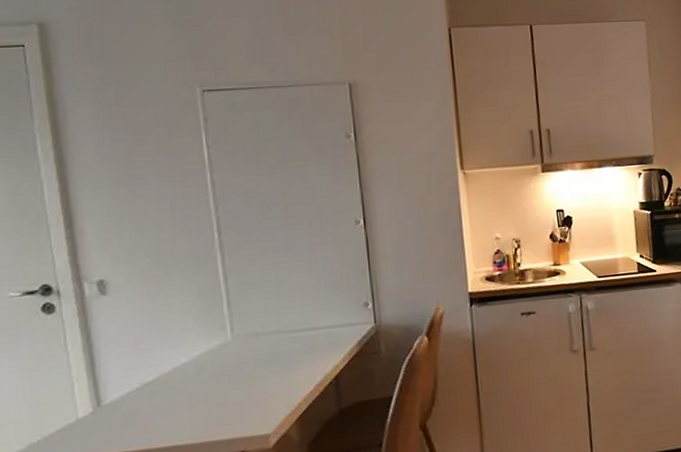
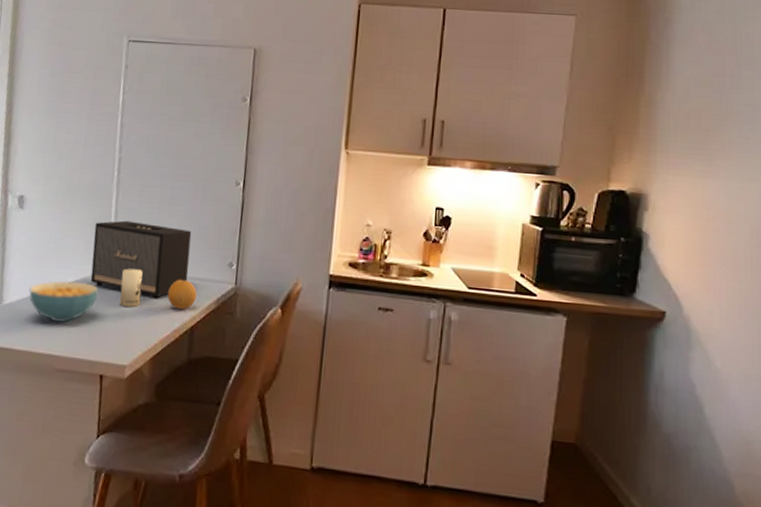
cereal bowl: none [133,358,222,409] -> present [28,281,99,323]
speaker: none [202,278,322,360] -> present [90,220,192,299]
candle: none [246,331,273,374] -> present [120,268,143,308]
fruit: none [302,330,336,362] -> present [167,279,197,309]

